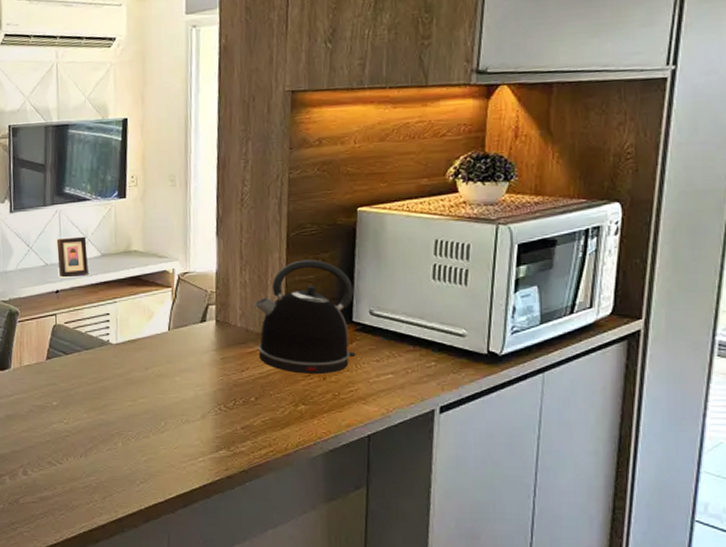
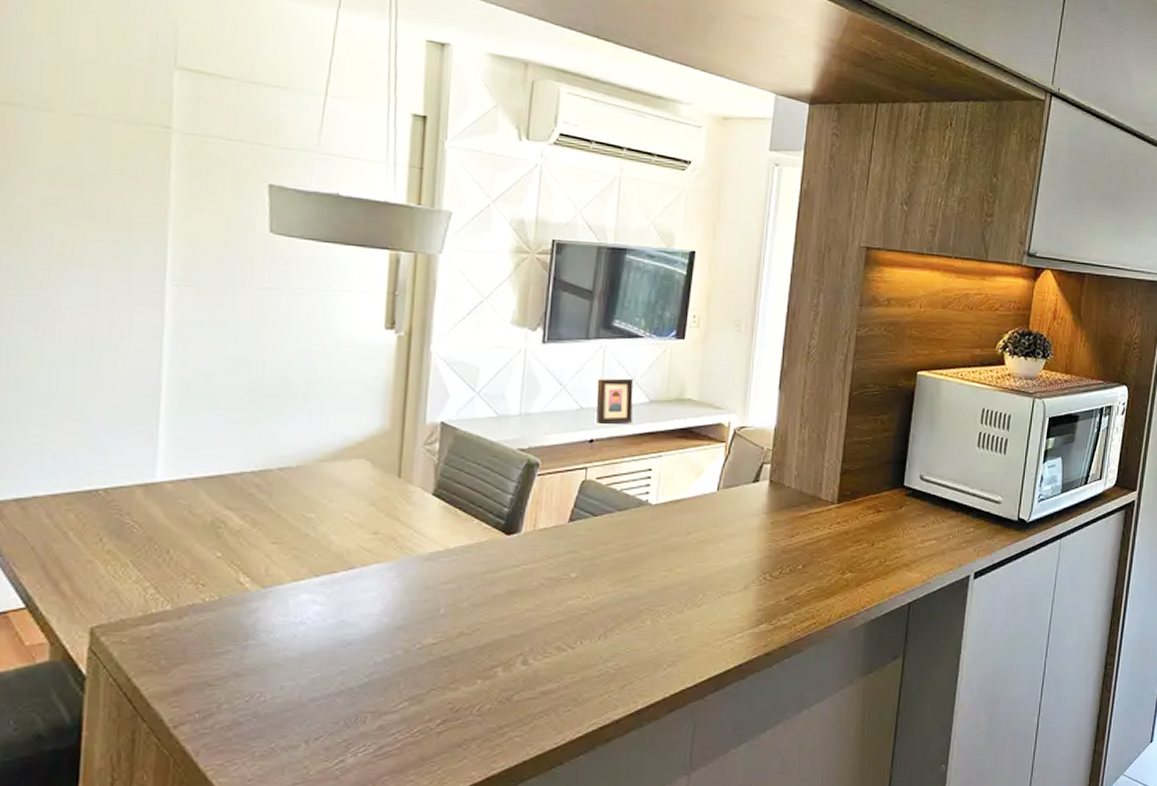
kettle: present [255,259,356,374] -> none [810,420,907,539]

